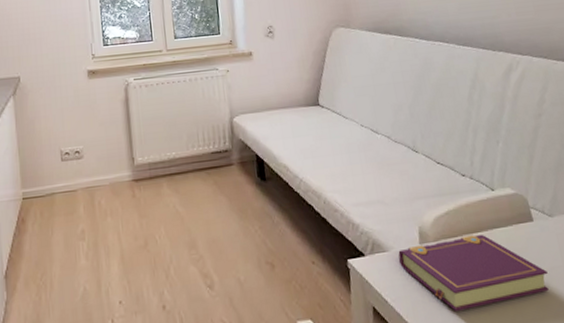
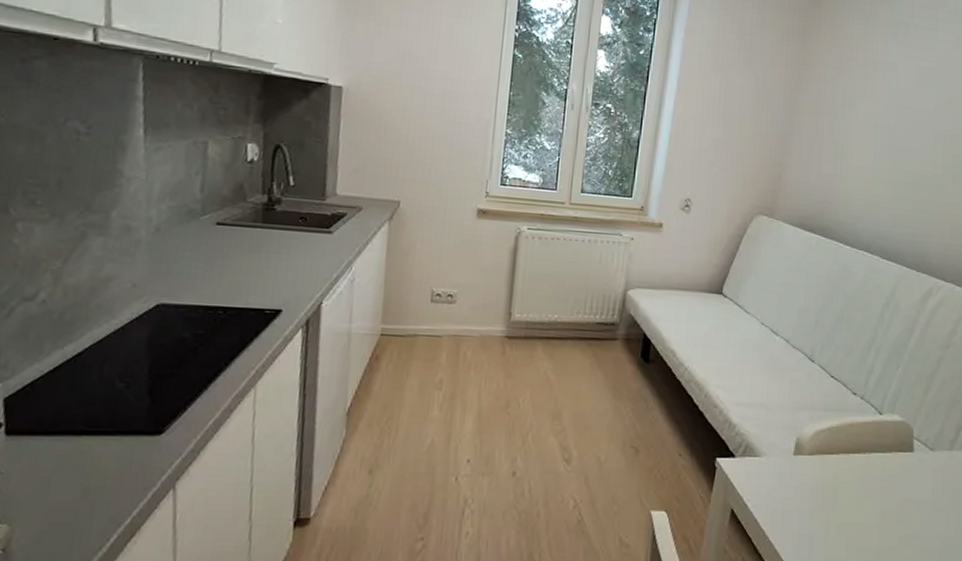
book: present [398,234,549,311] -> none [769,455,915,527]

